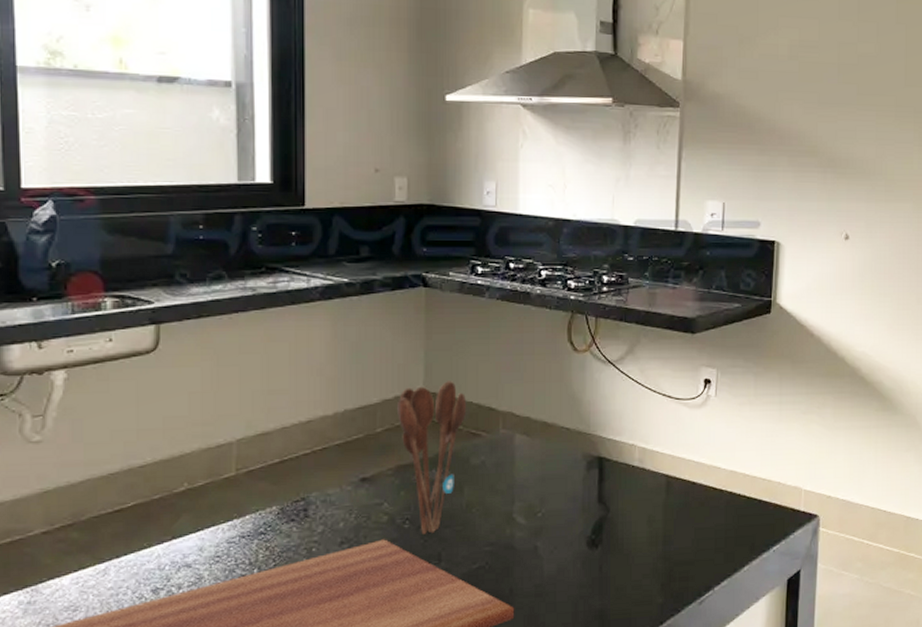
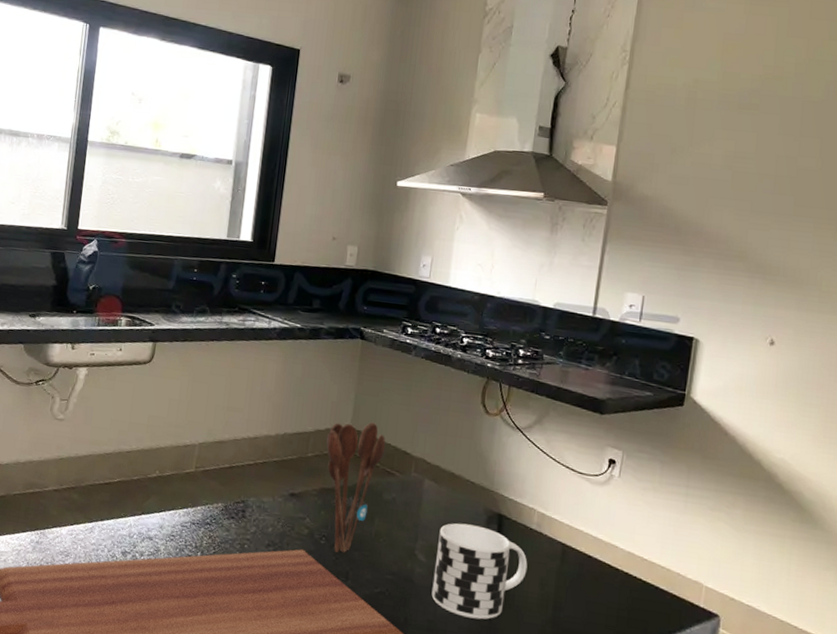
cup: none [536,473,633,573] -> present [431,523,528,620]

